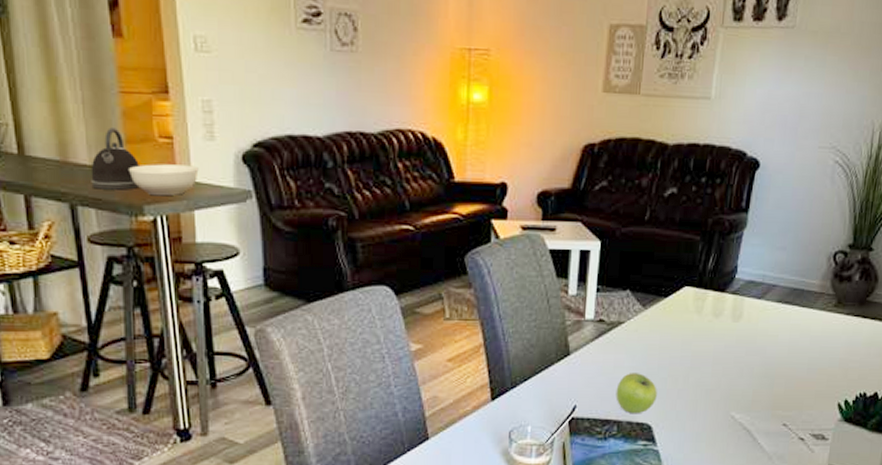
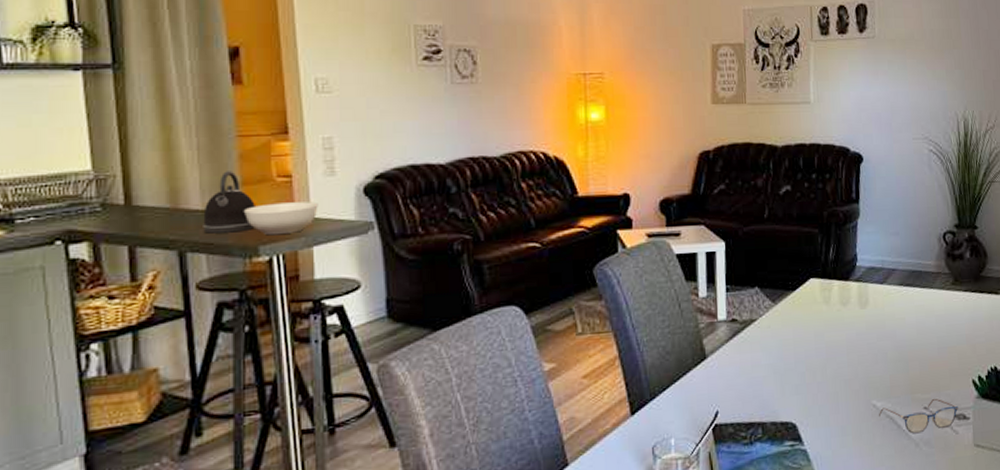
fruit: present [615,373,657,414] -> none [756,370,798,414]
glasses: none [735,416,819,448] -> present [878,398,959,434]

